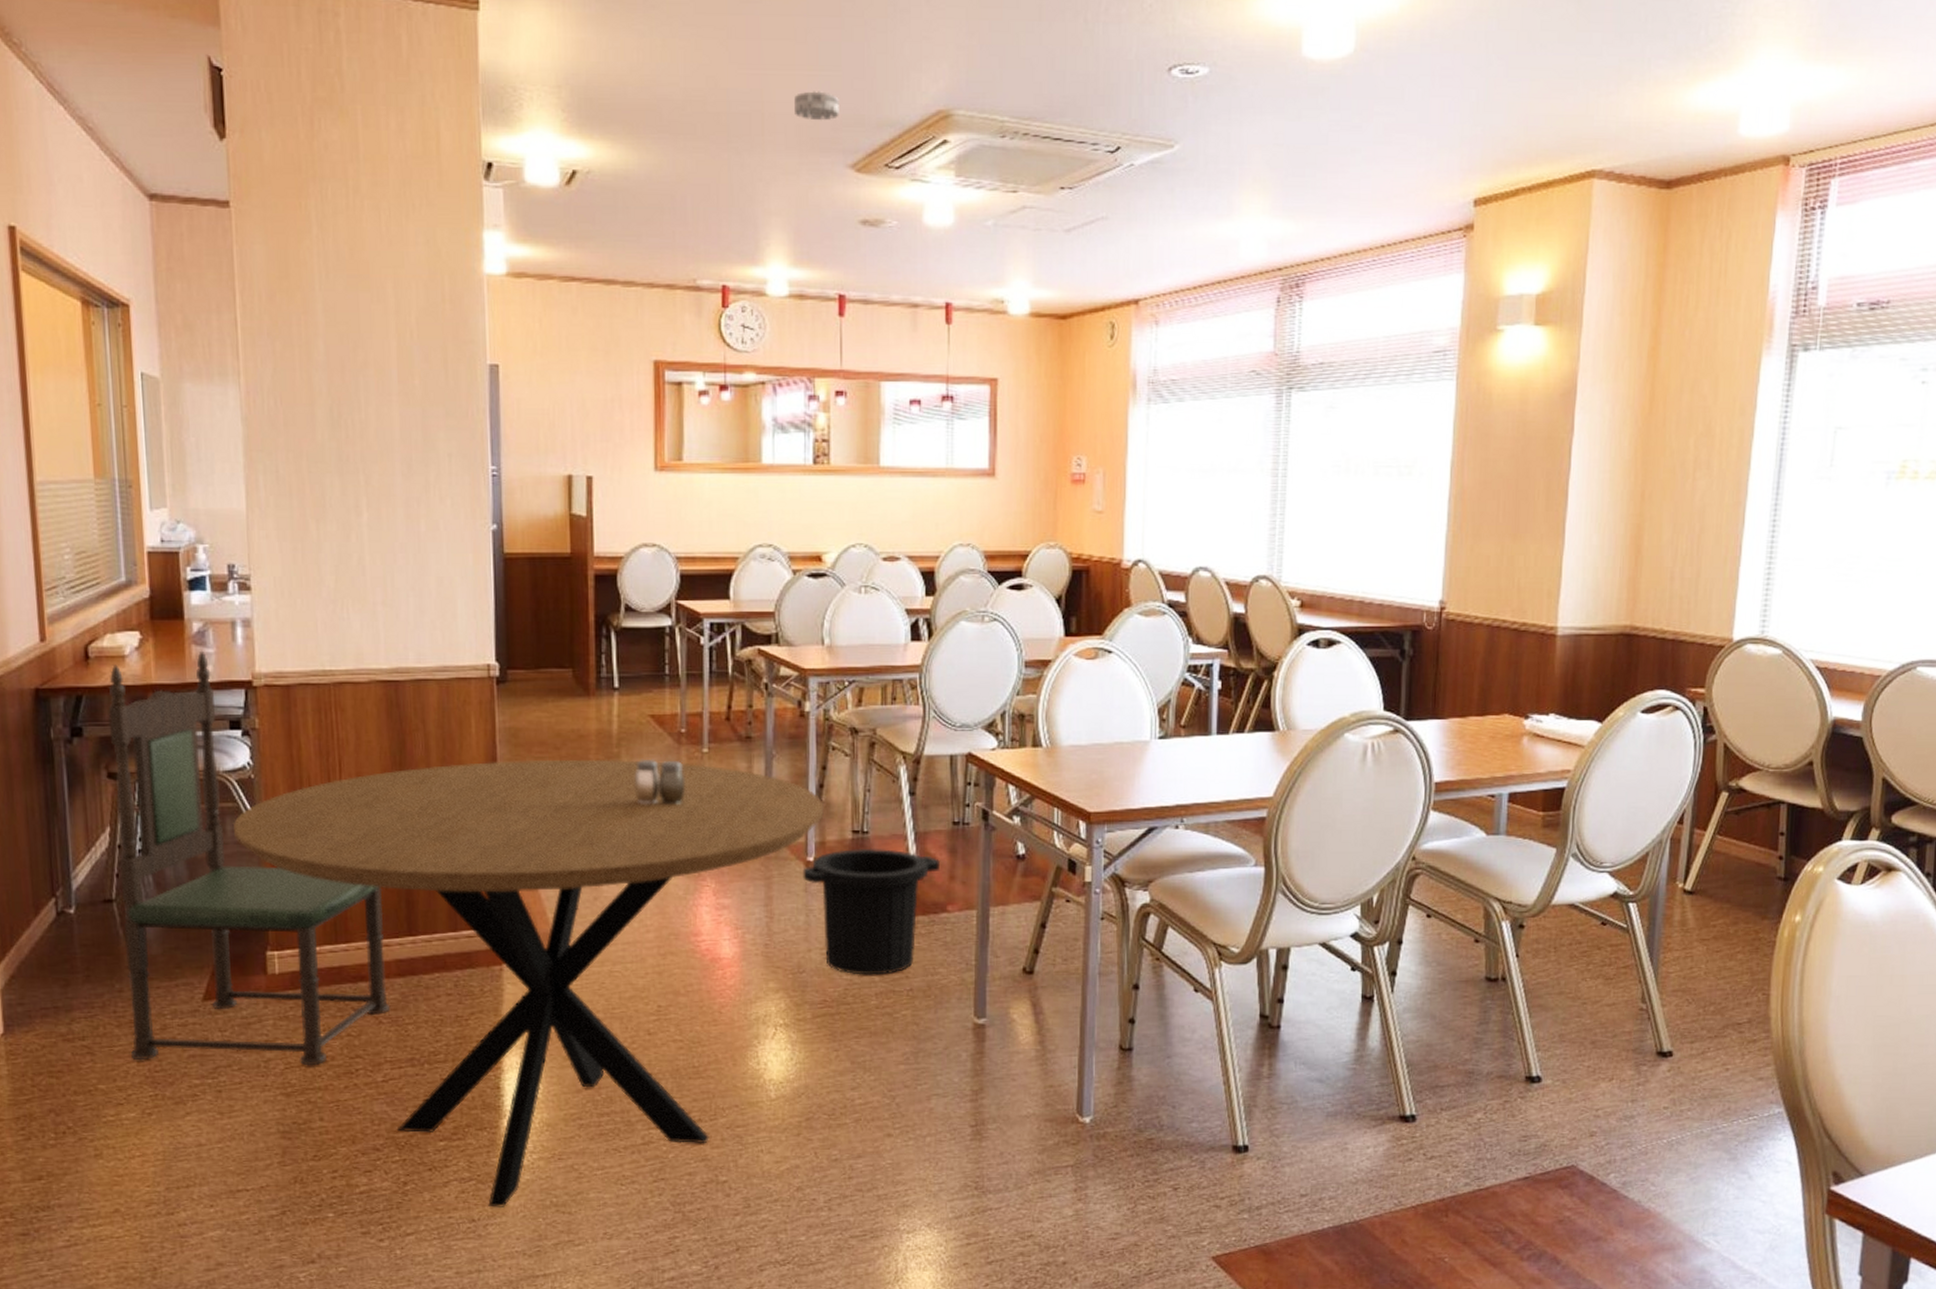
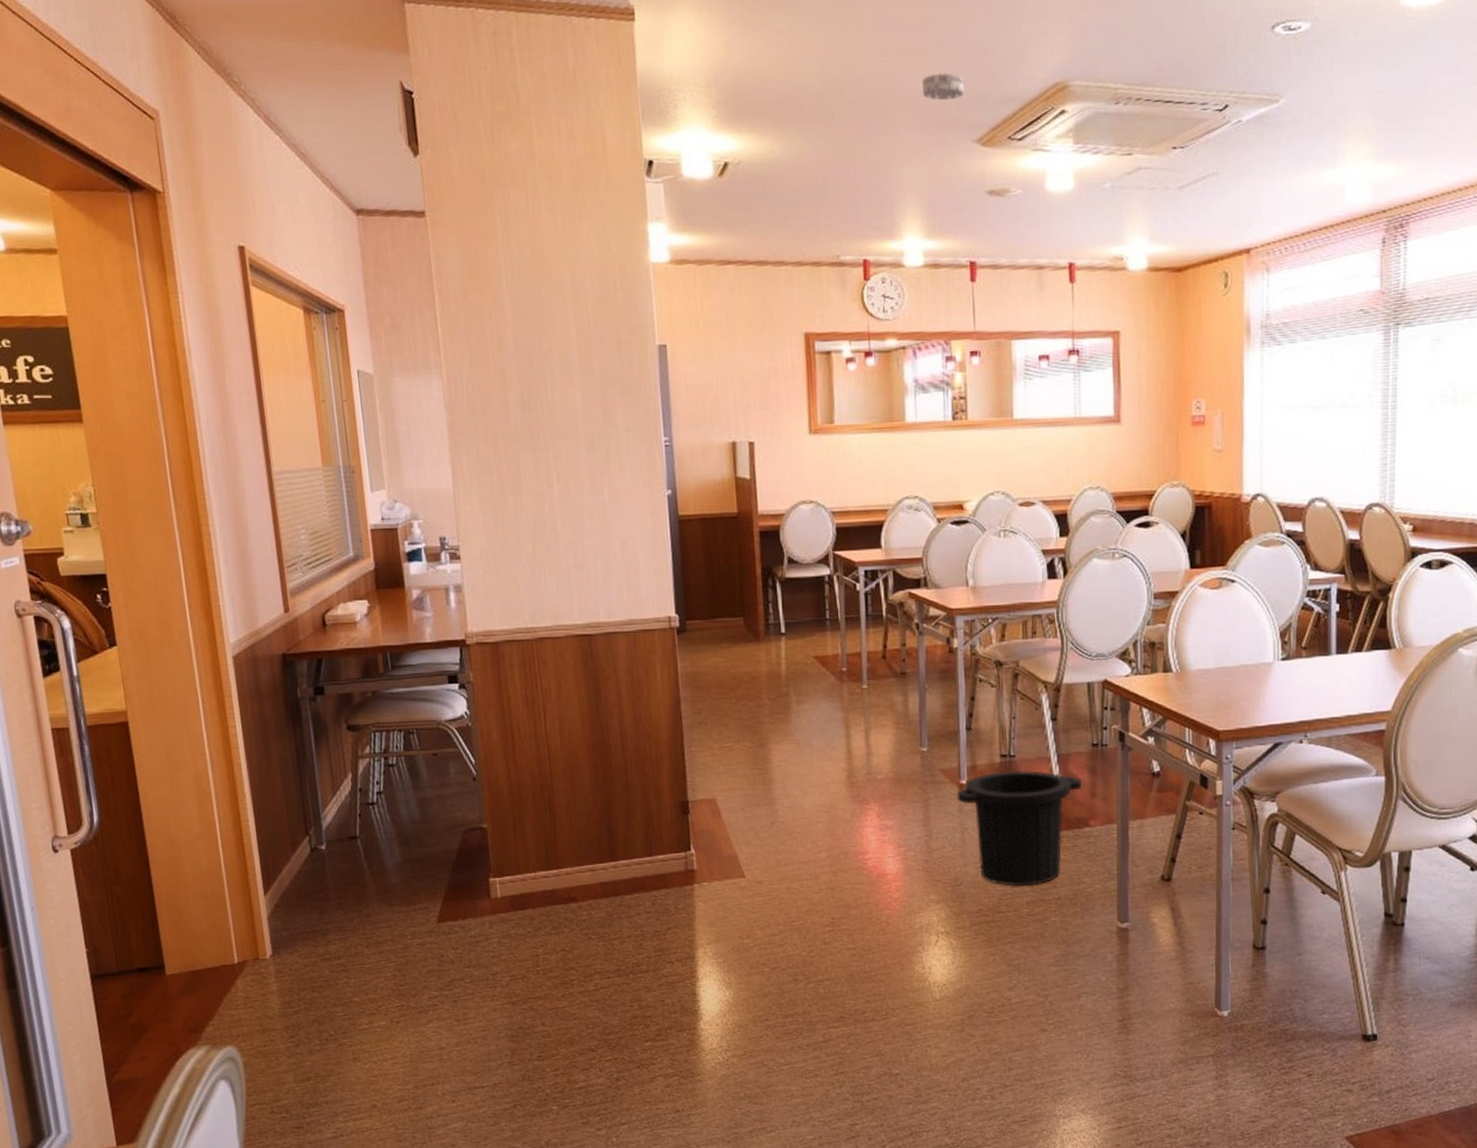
dining chair: present [108,650,389,1066] -> none [344,614,597,978]
dining table: present [232,759,824,1208] -> none [455,697,974,1100]
salt and pepper shaker: present [634,758,685,805] -> none [802,696,848,737]

